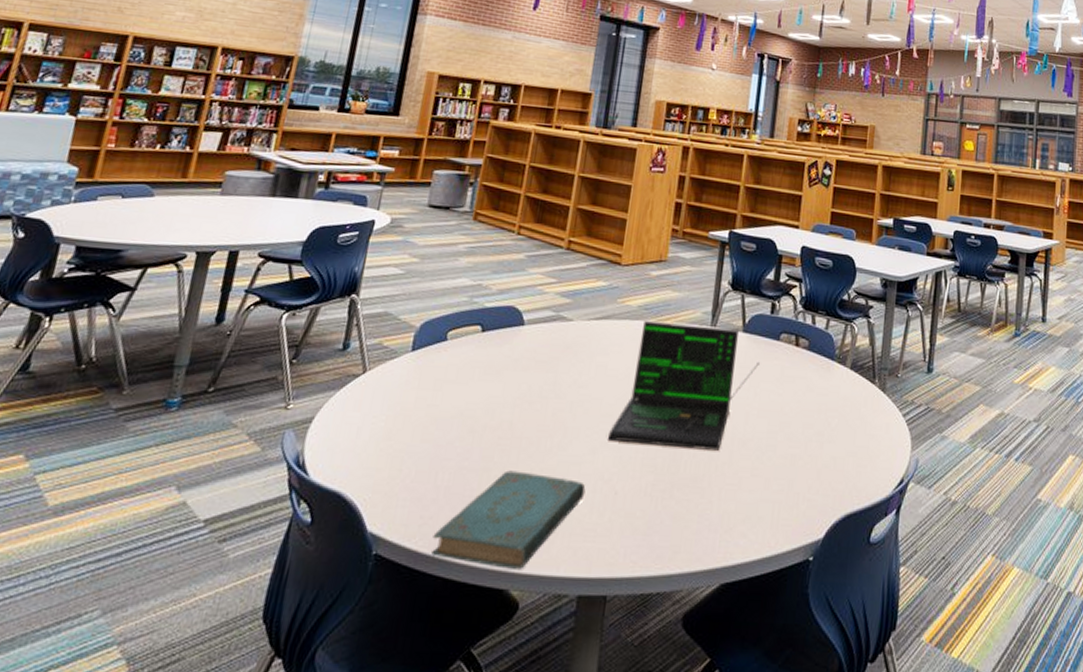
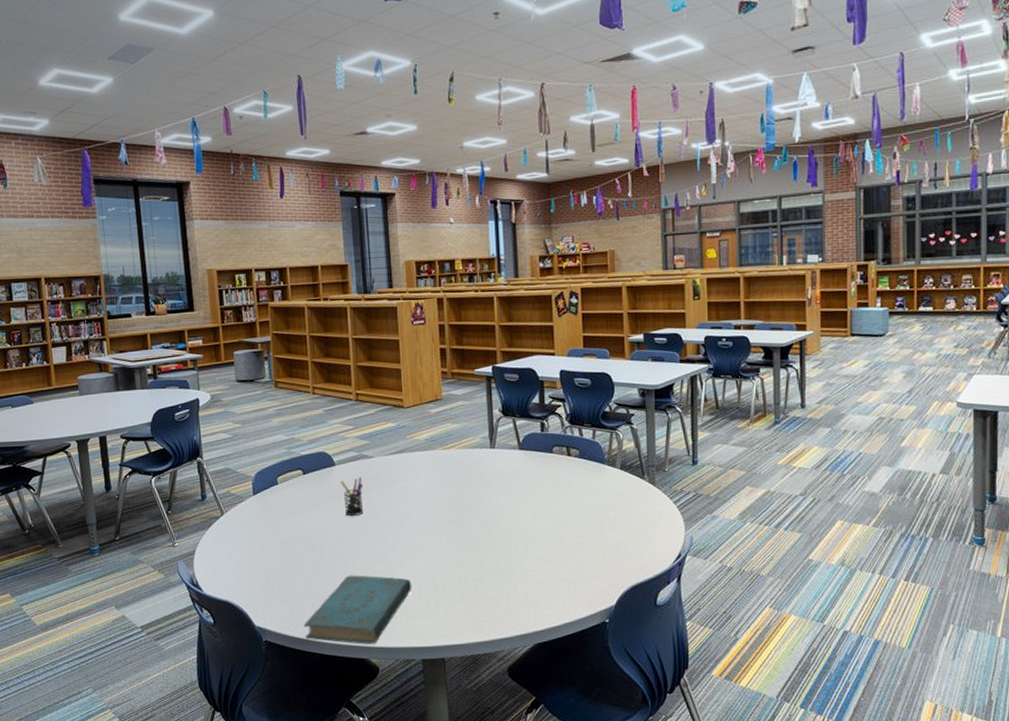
pen holder: none [523,343,553,392] -> present [340,477,364,516]
laptop: present [608,321,760,451] -> none [421,448,538,547]

